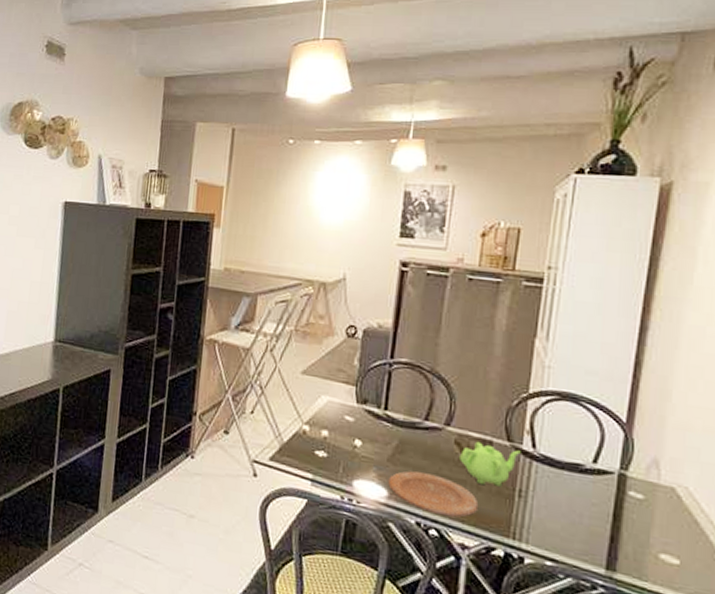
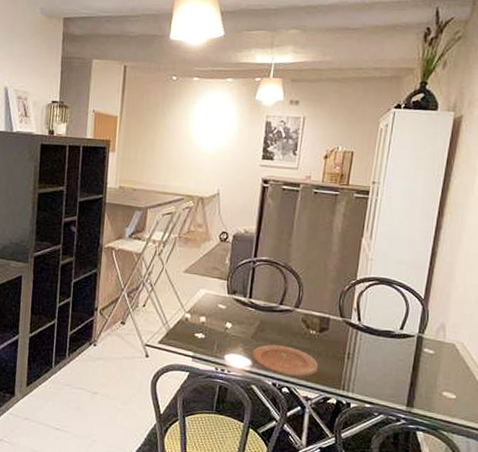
teapot: present [458,441,521,487] -> none [304,318,350,352]

